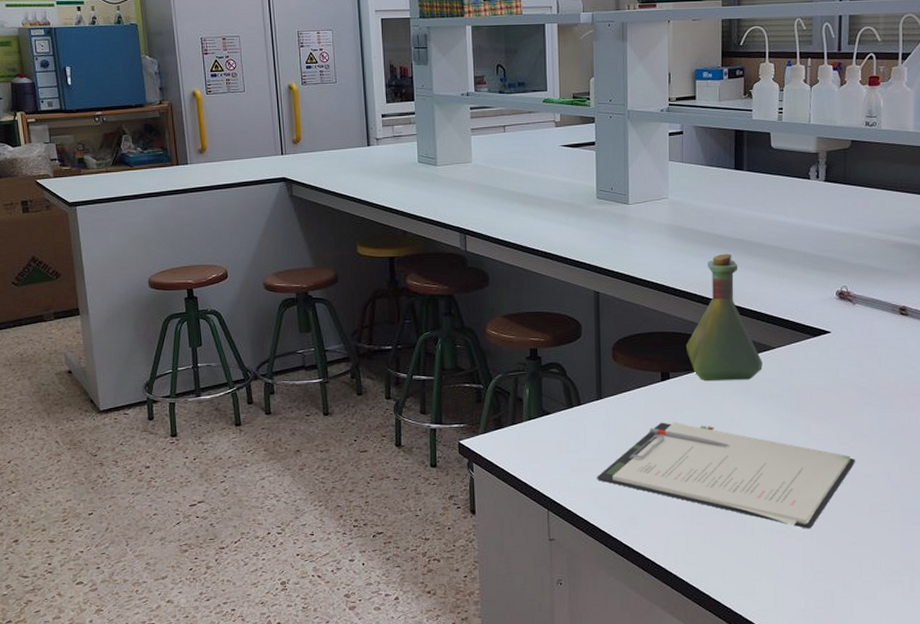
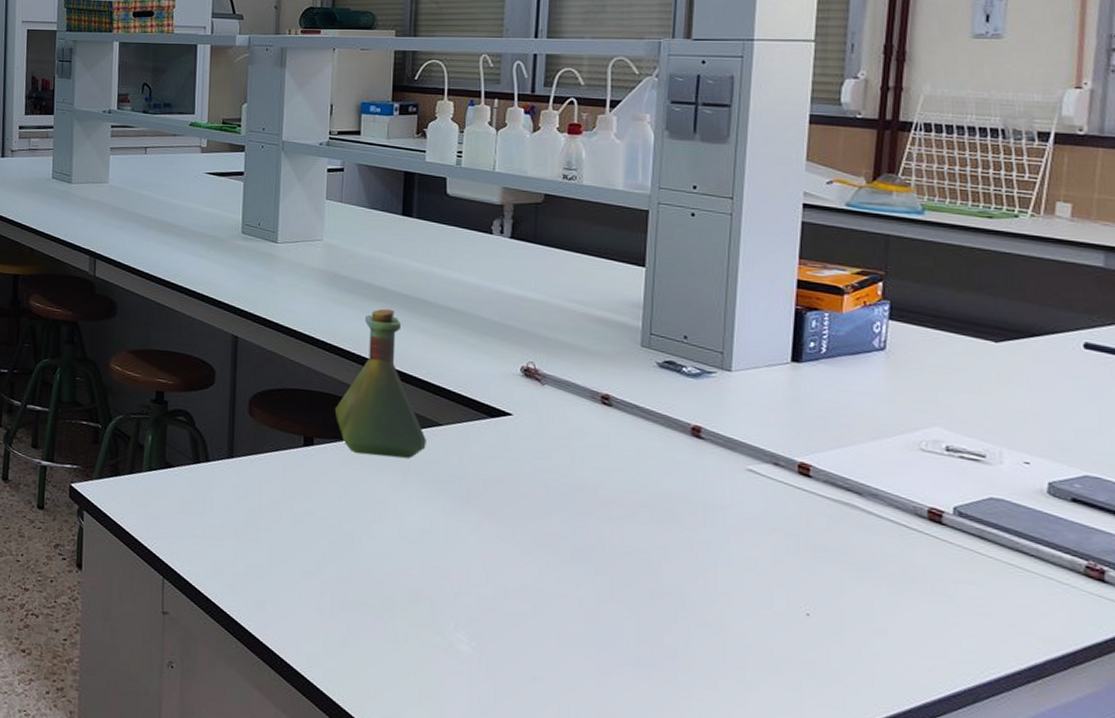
clipboard: present [597,422,855,529] -> none [222,494,539,651]

